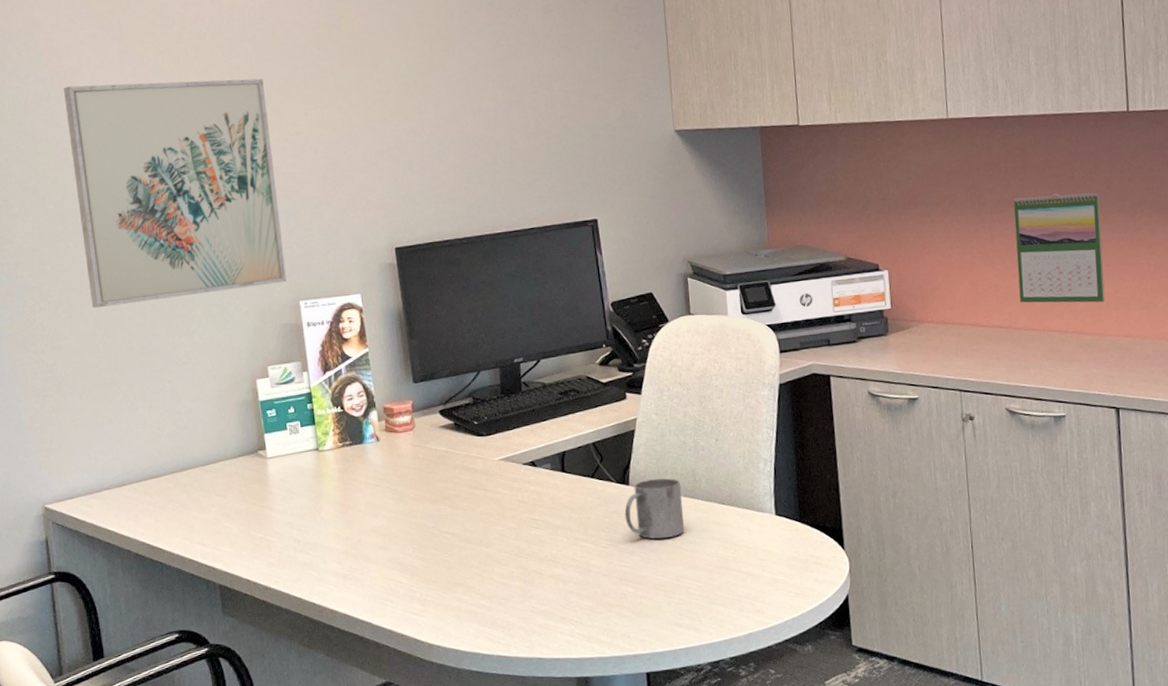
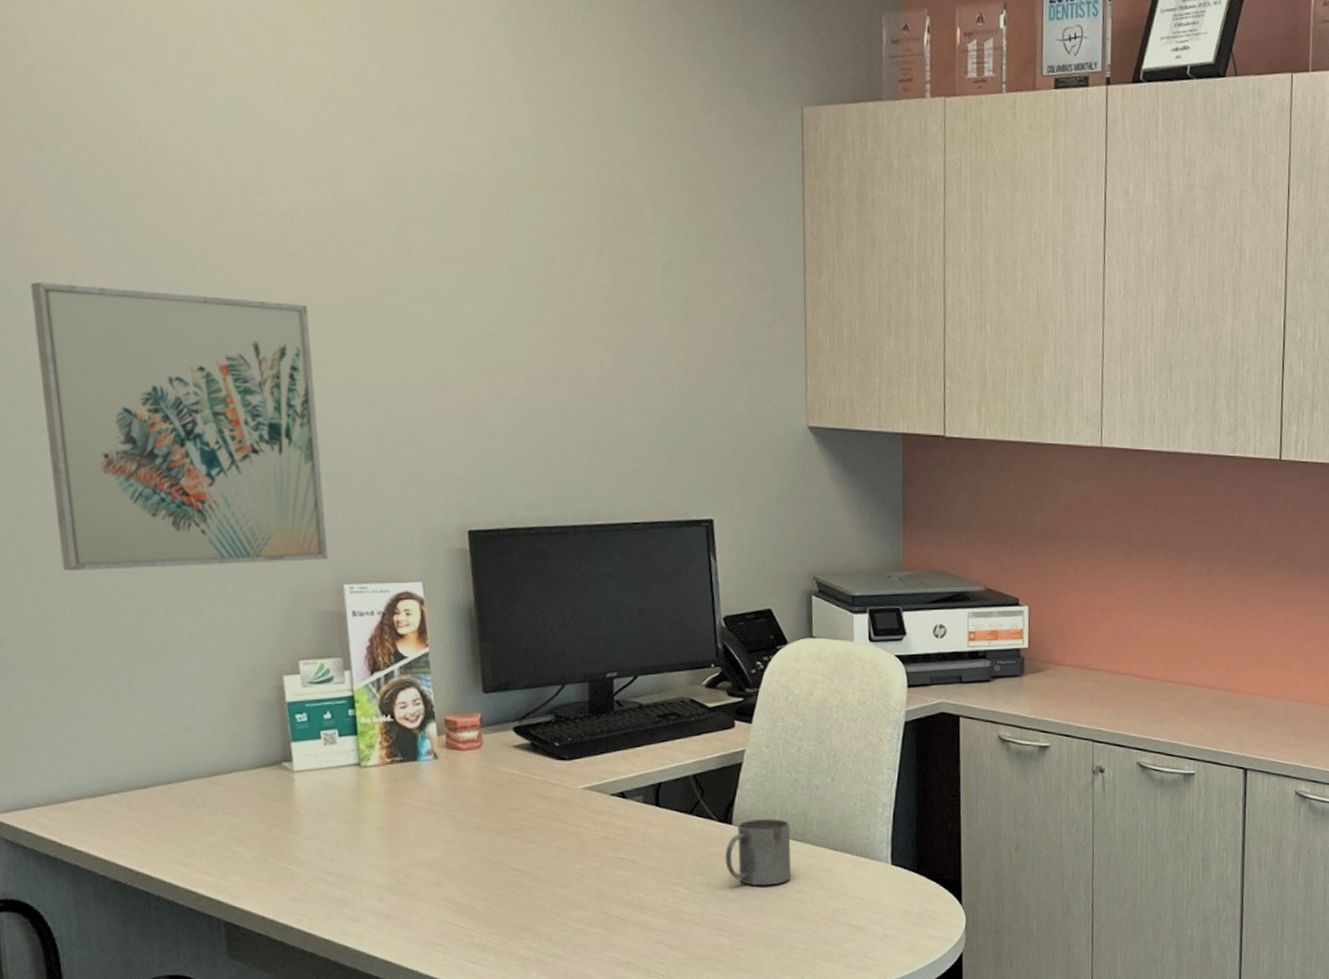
calendar: present [1014,193,1106,303] -> none [1159,539,1246,658]

